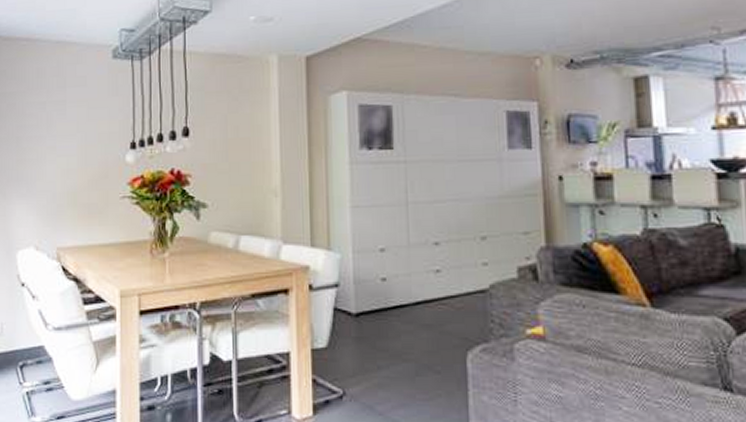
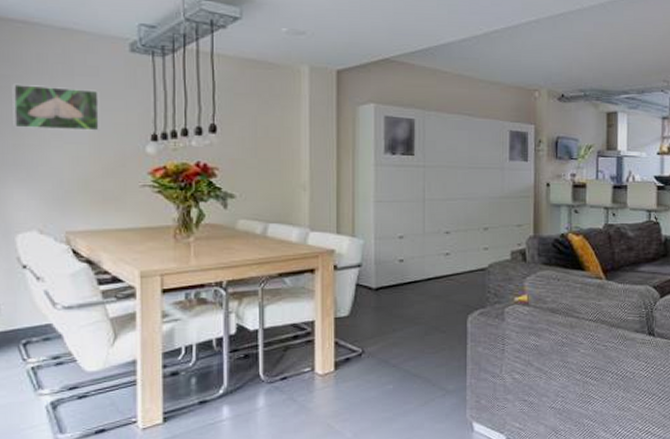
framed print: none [17,99,86,144] -> present [12,83,99,131]

